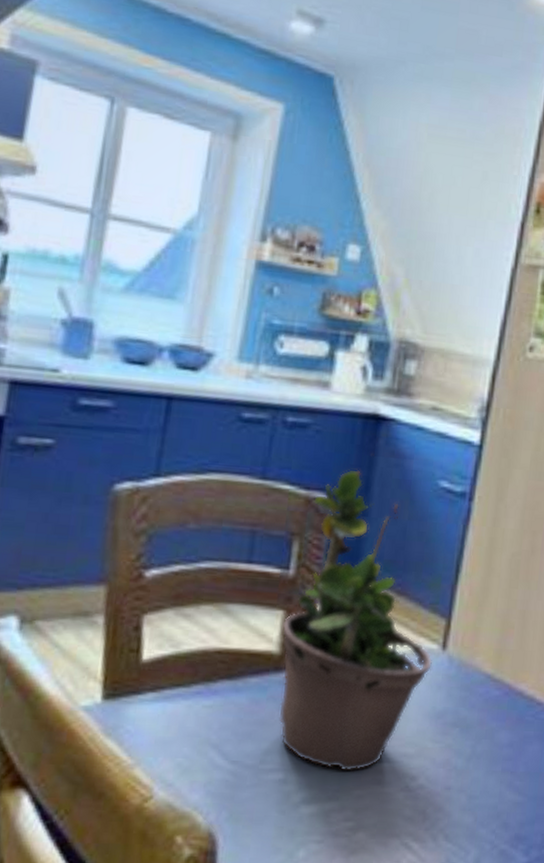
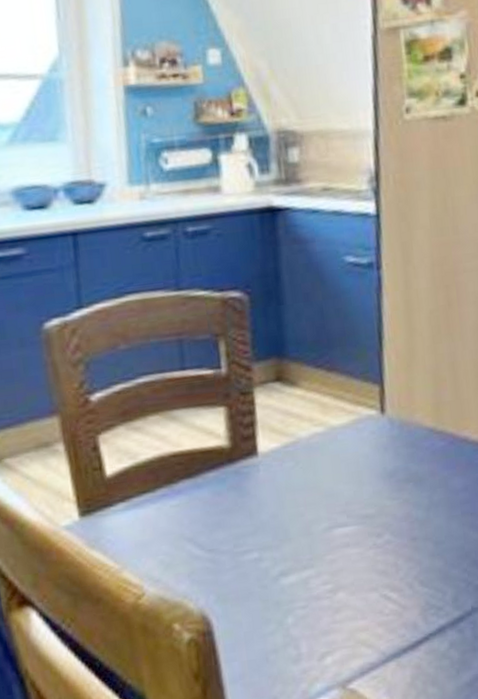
potted plant: present [278,453,433,772] -> none [226,244,376,541]

